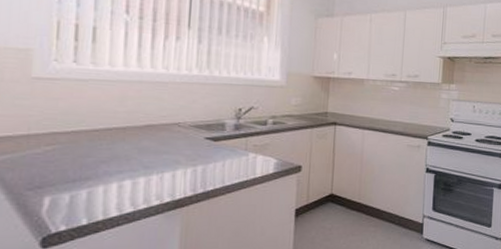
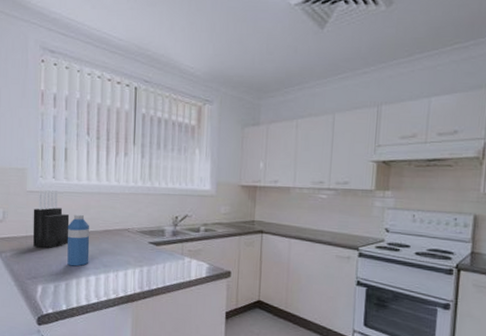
knife block: none [38,76,97,149] -> present [33,190,70,248]
water bottle: none [91,106,126,170] -> present [67,214,90,267]

